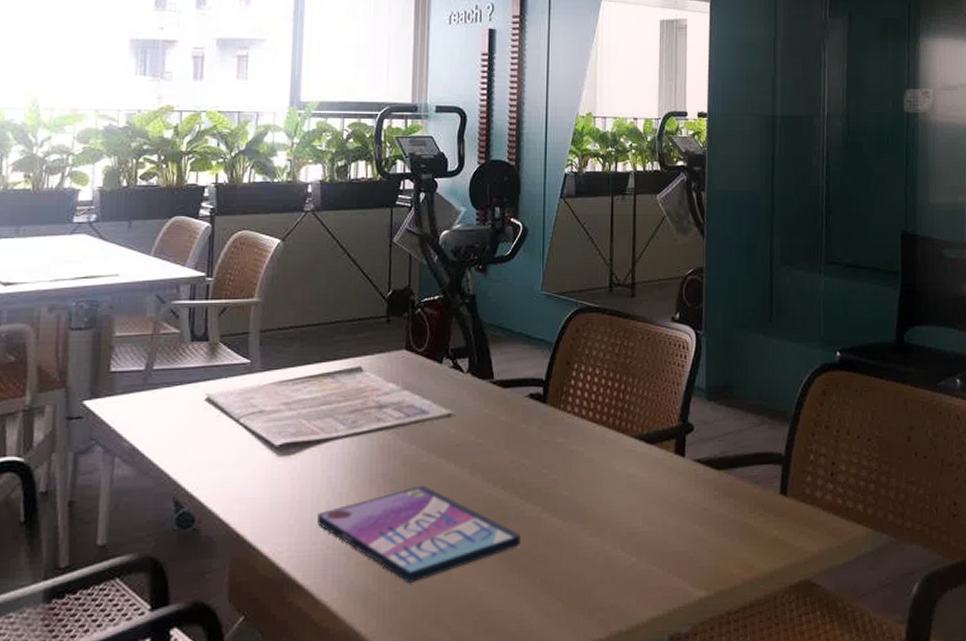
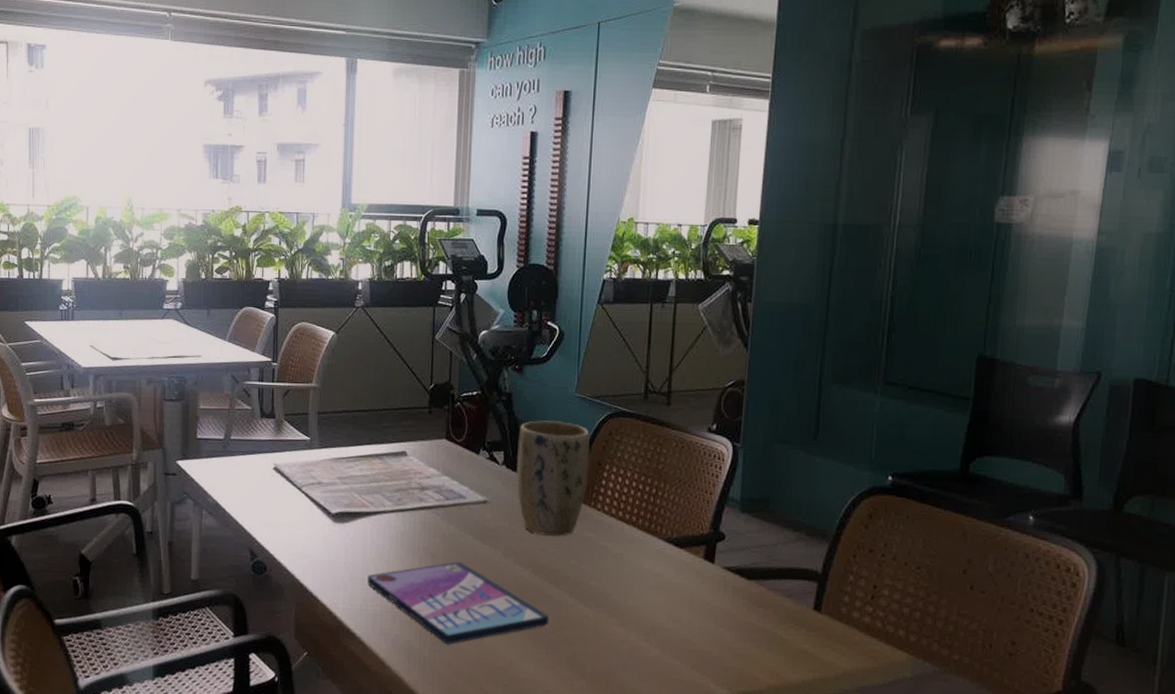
plant pot: none [481,321,557,446] -> present [516,420,590,536]

